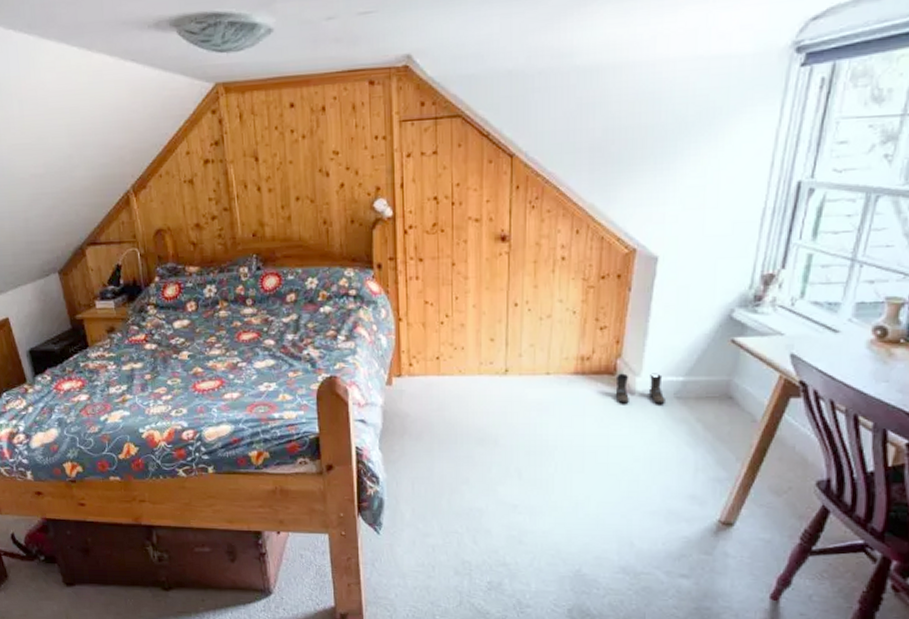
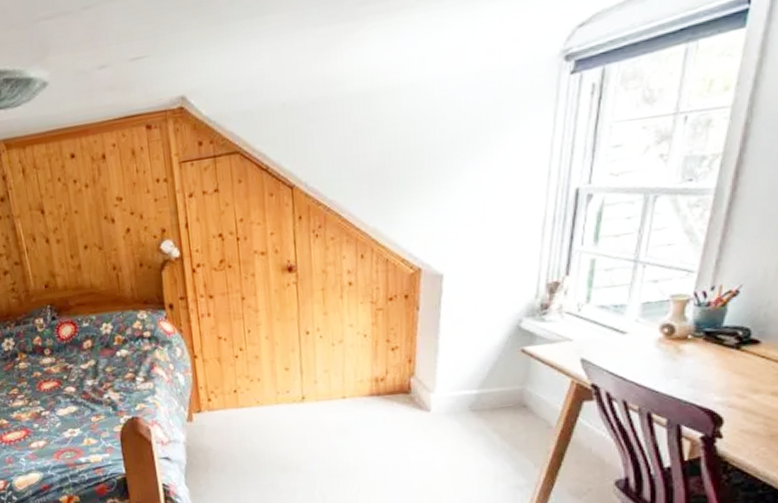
boots: present [615,373,665,404] -> none [410,388,461,421]

